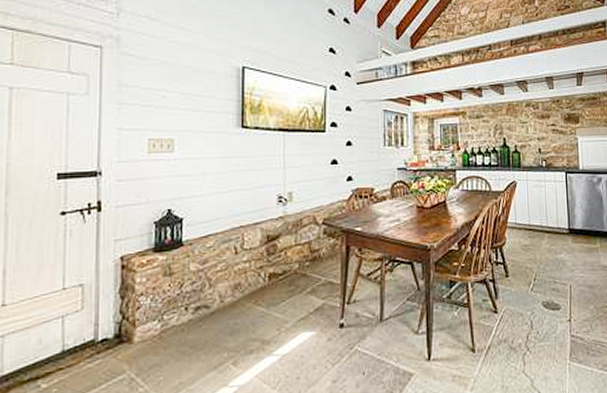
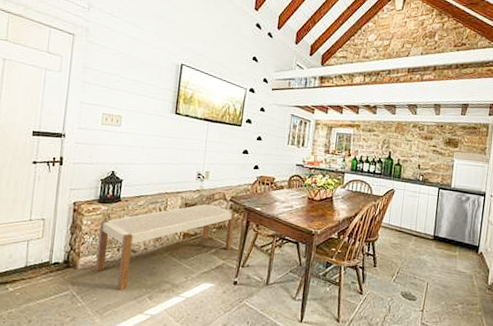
bench: none [158,232,332,362] -> present [95,203,236,291]

